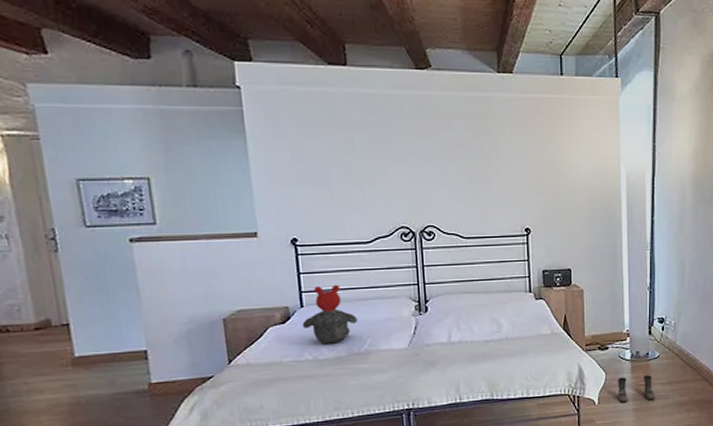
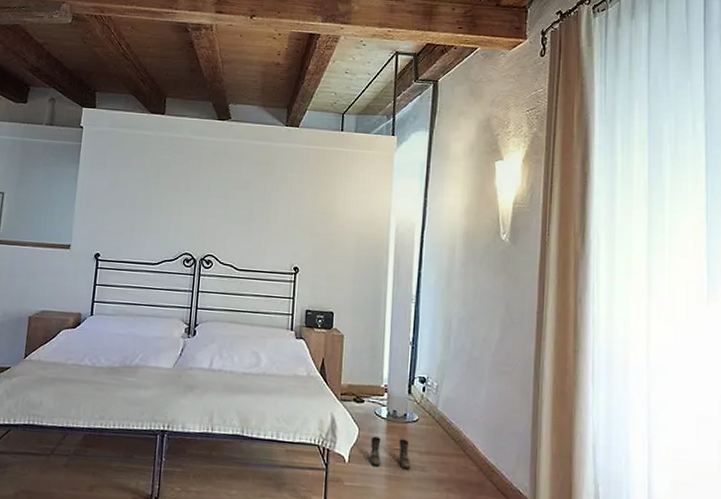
teddy bear: present [302,284,358,344] -> none [88,298,135,354]

